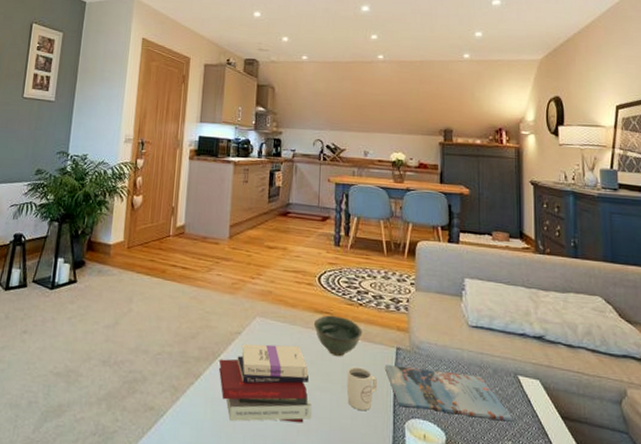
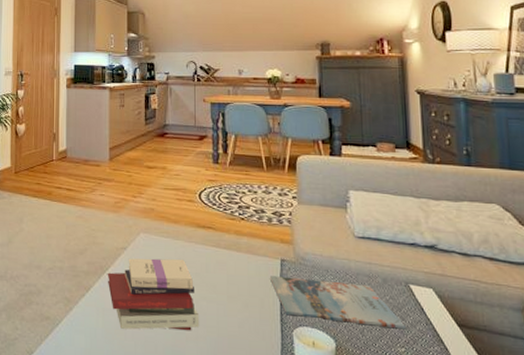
bowl: present [313,315,363,357] -> none [196,229,246,269]
mug: present [346,366,377,411] -> none [232,278,263,320]

